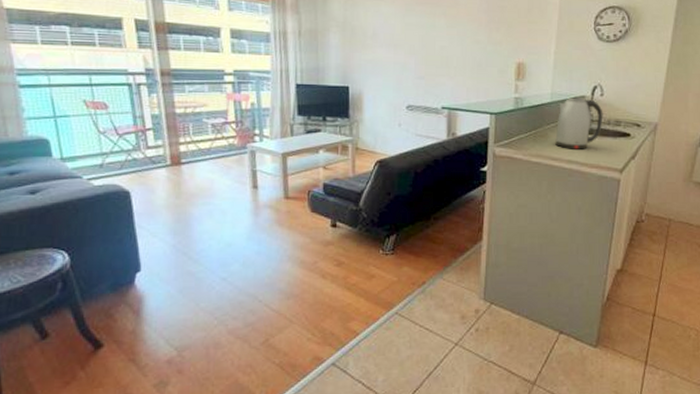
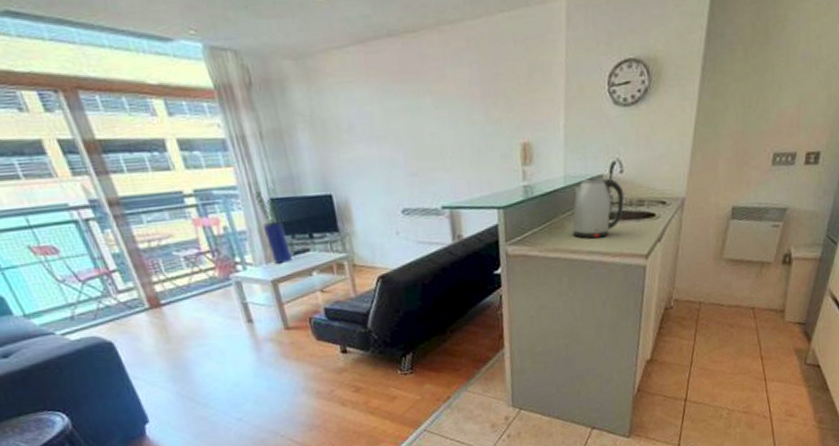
vase: none [283,74,305,140] -> present [253,186,293,265]

